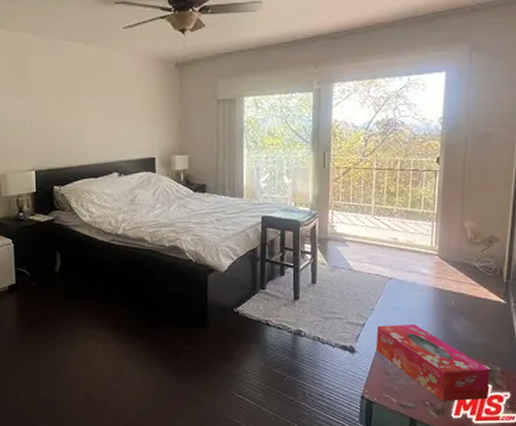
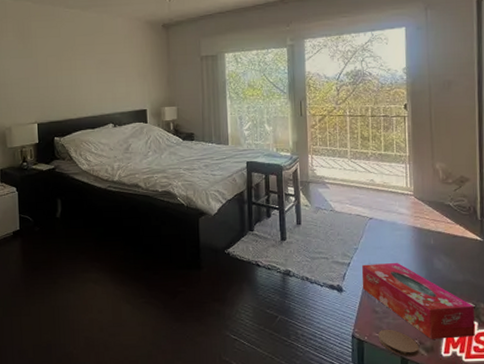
coaster: none [389,390,429,418] -> present [379,329,419,357]

